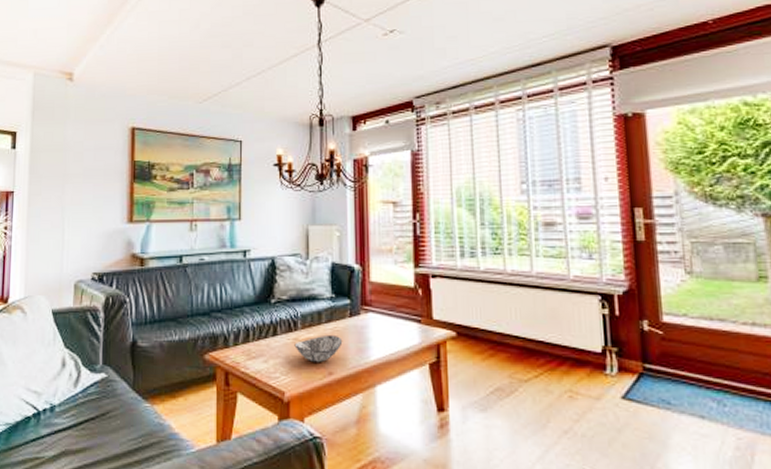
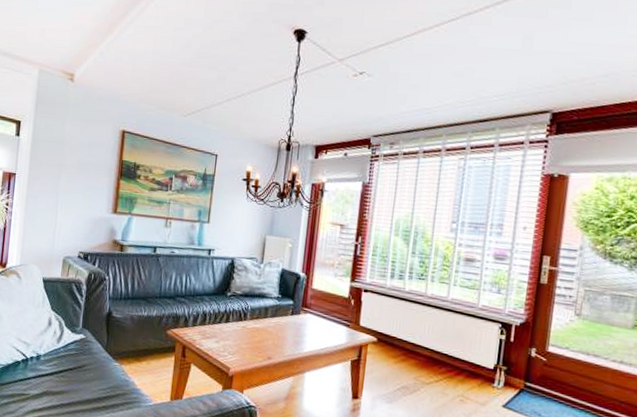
decorative bowl: present [294,334,343,362] -> none [242,327,283,348]

